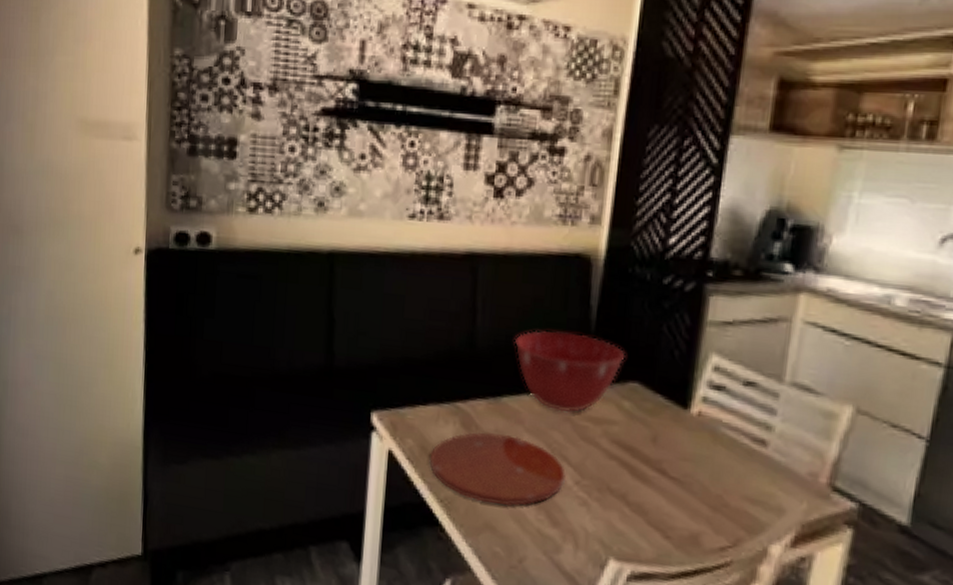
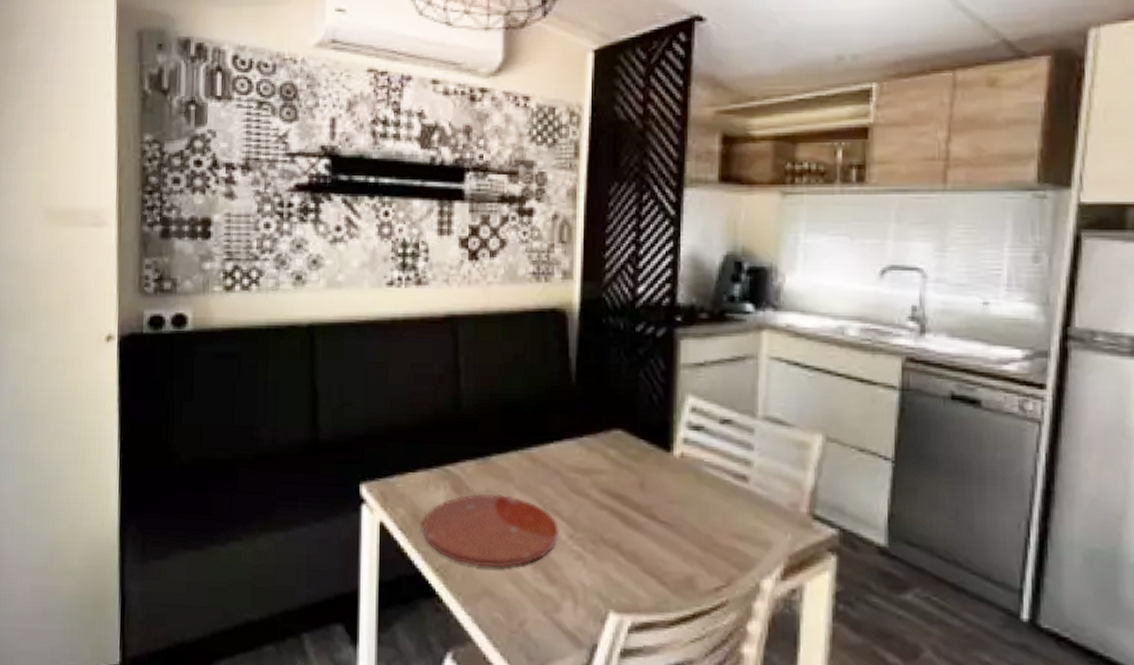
mixing bowl: present [514,330,626,413] -> none [498,385,607,466]

